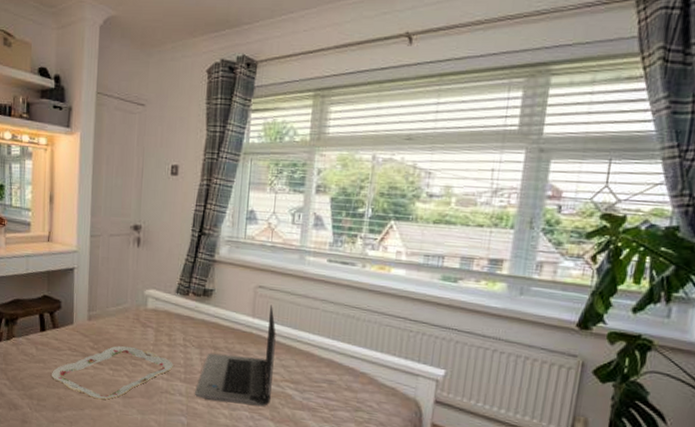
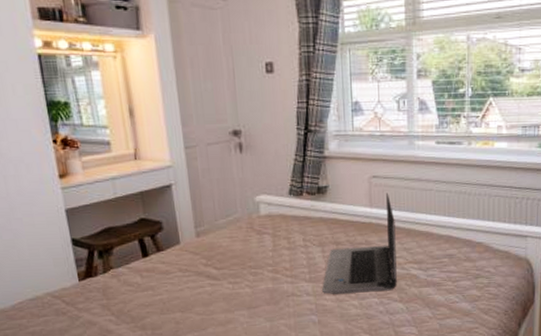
serving tray: present [52,345,173,400] -> none [163,256,297,316]

